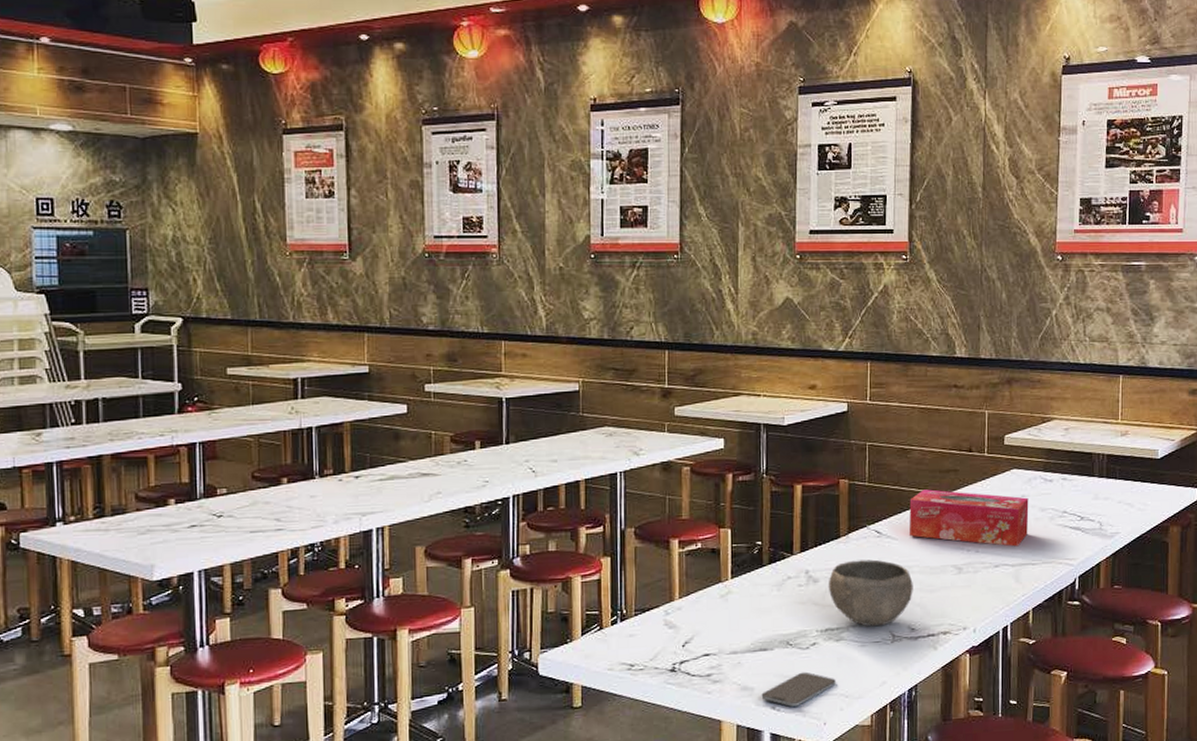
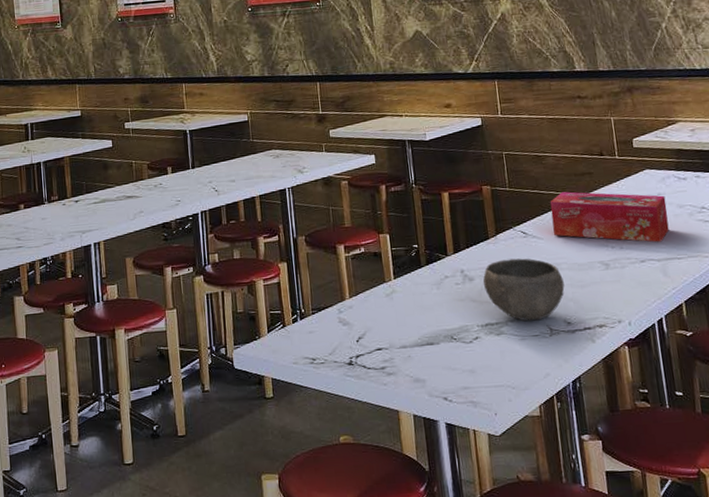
smartphone: present [761,672,836,707] -> none [433,364,502,398]

